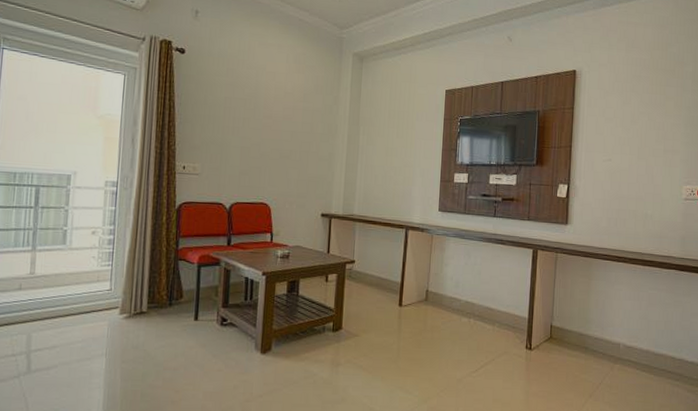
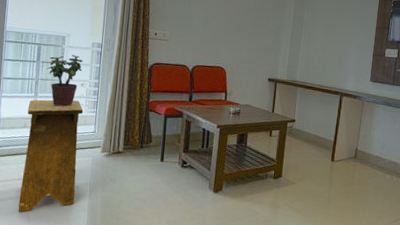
stool: none [12,252,96,397] -> present [18,99,83,212]
potted plant: none [47,196,94,261] -> present [46,54,83,107]

